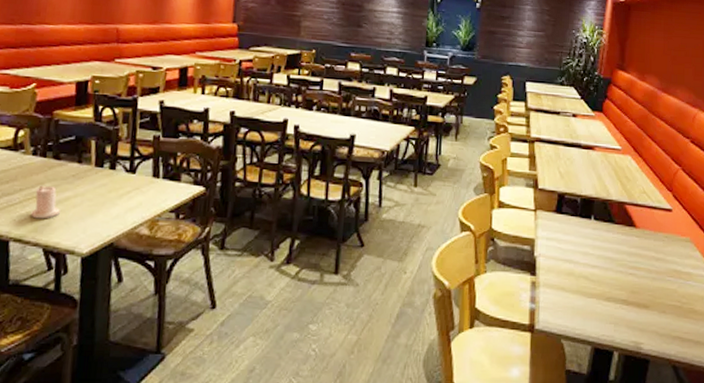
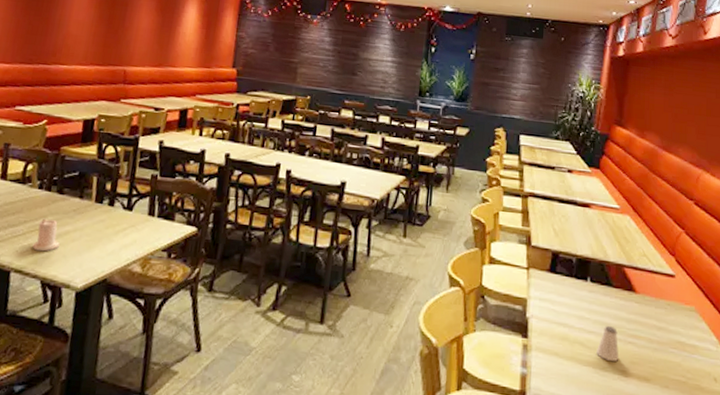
saltshaker: none [600,259,621,292] -> present [596,325,619,361]

